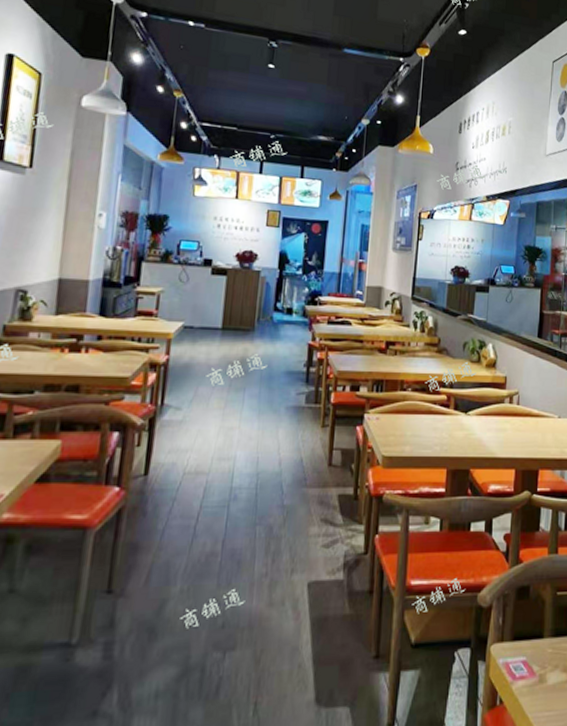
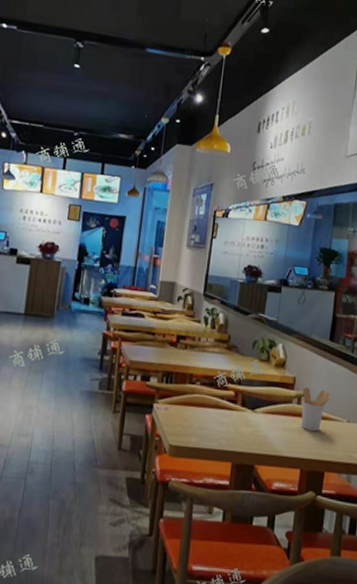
utensil holder: none [513,386,542,430] -> present [300,387,331,432]

